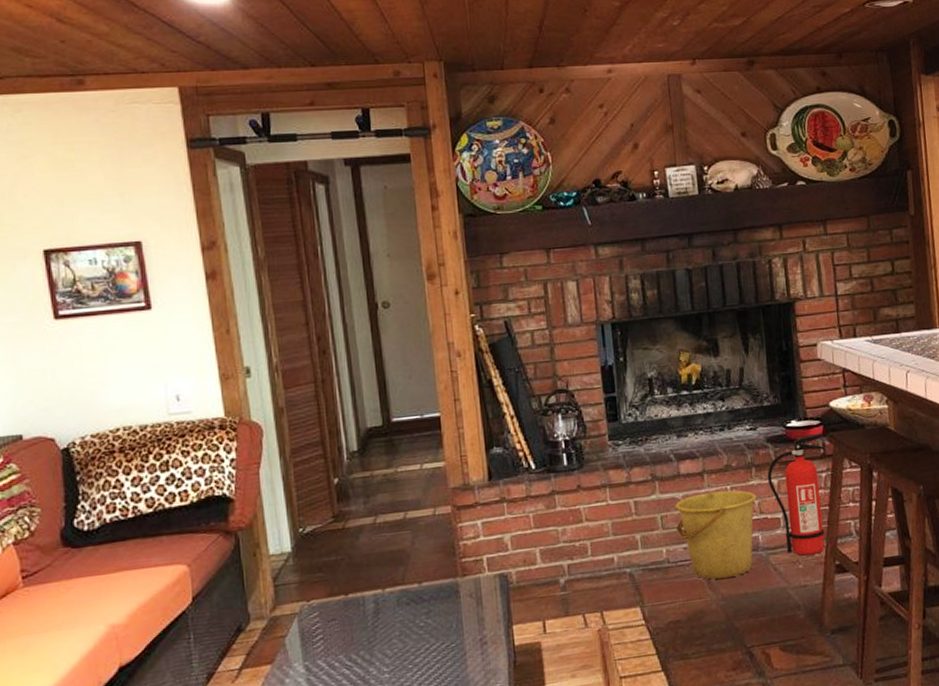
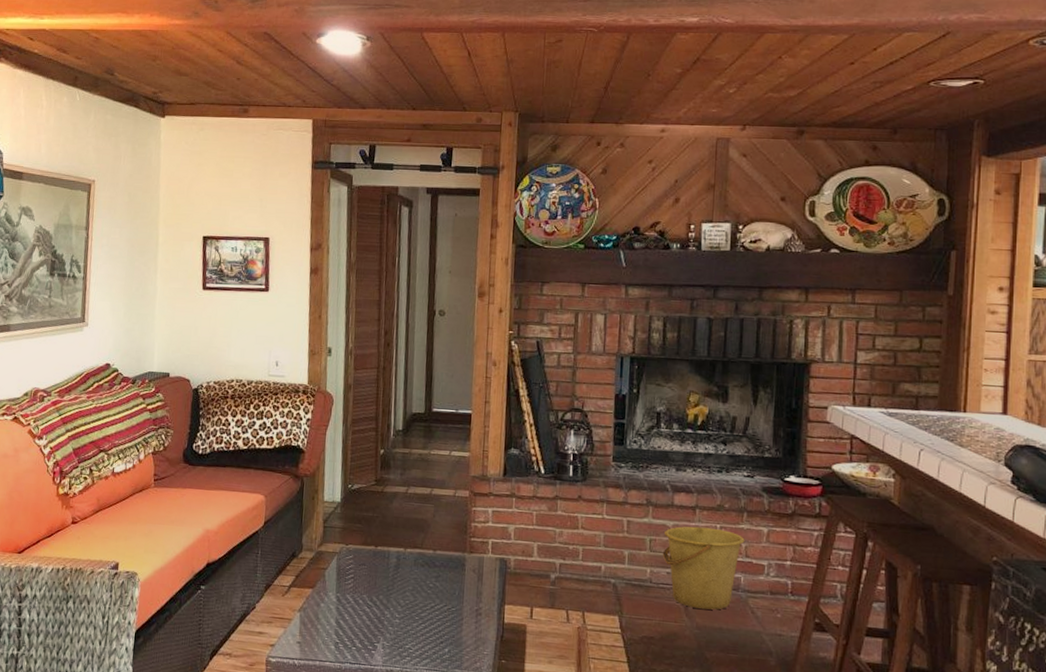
fire extinguisher: present [767,434,826,556] -> none [758,492,822,608]

